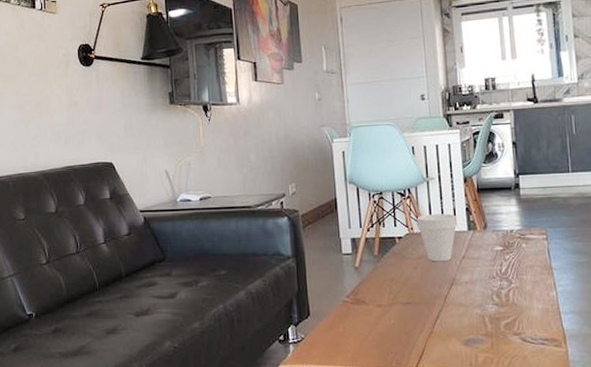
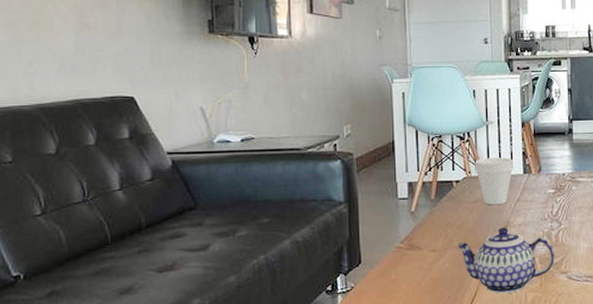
teapot: none [401,284,506,352] -> present [456,227,555,294]

